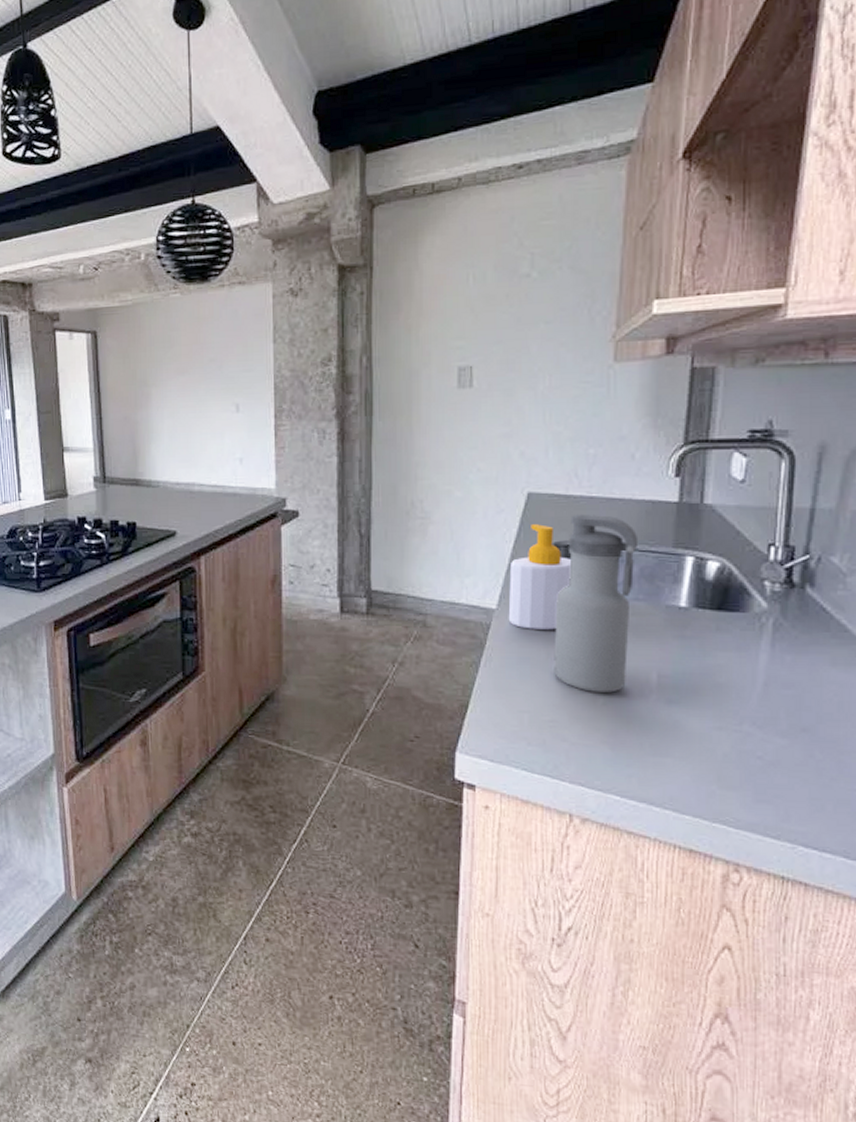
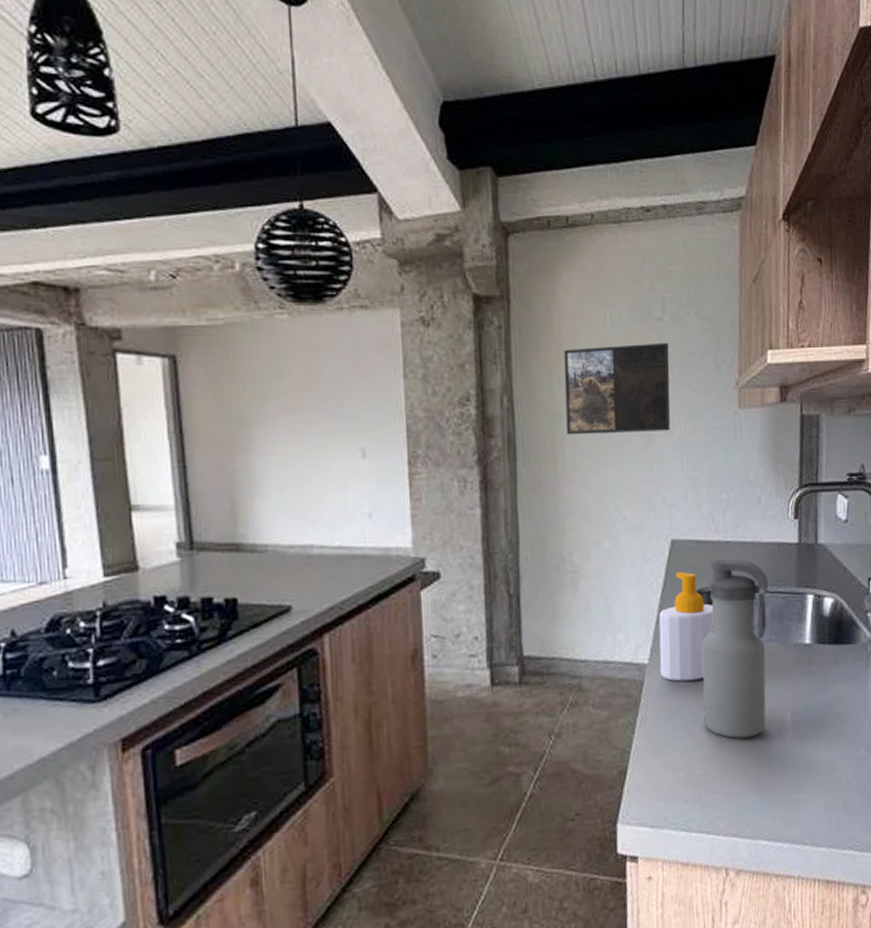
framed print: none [423,298,536,391] -> present [564,342,671,435]

